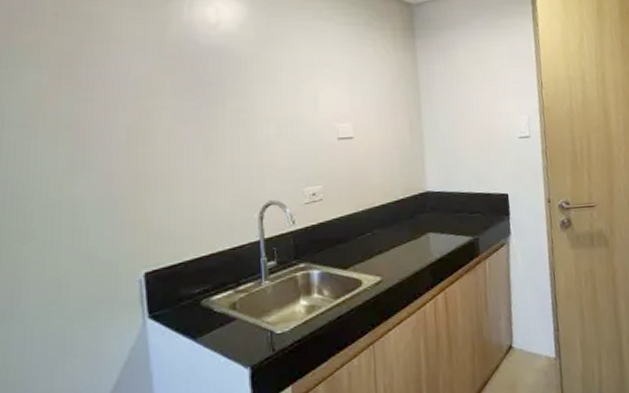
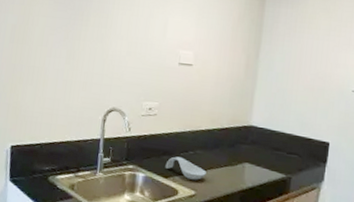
spoon rest: none [342,241,389,265] -> present [165,156,206,180]

